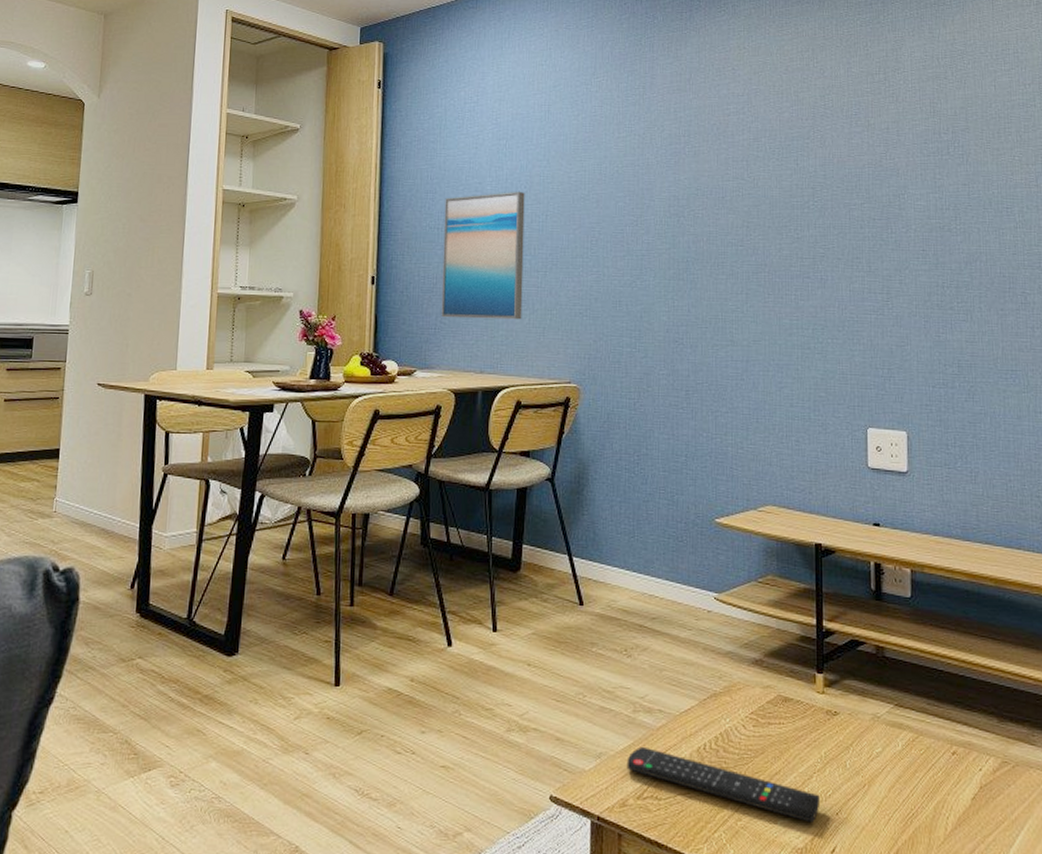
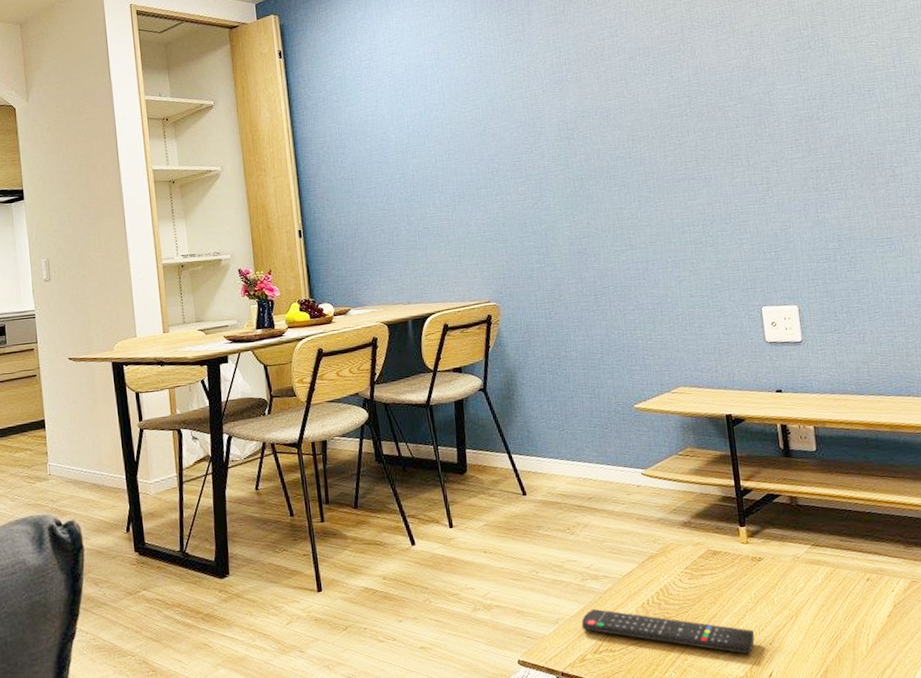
wall art: present [441,191,525,320] -> none [355,135,439,259]

